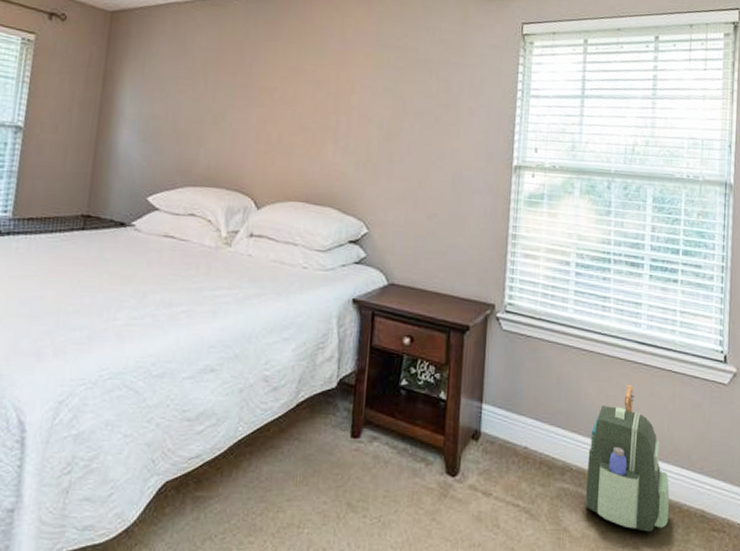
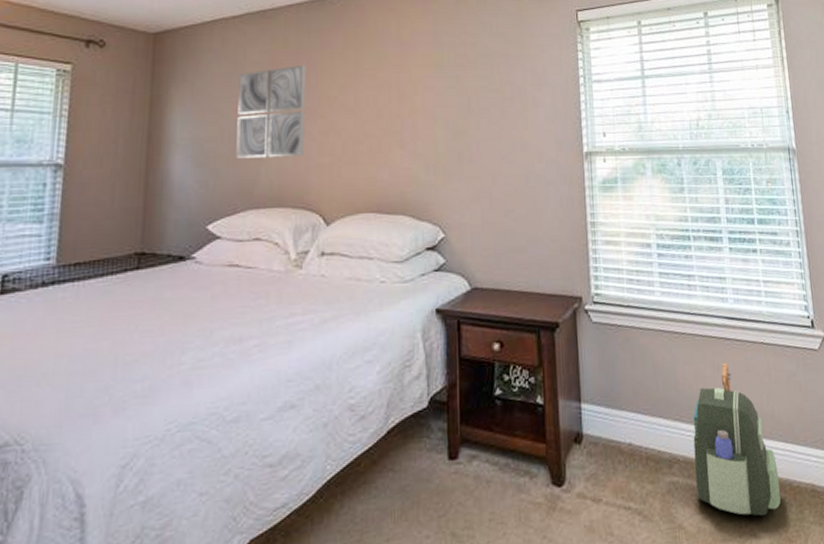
wall art: none [178,53,251,142] -> present [236,65,307,160]

